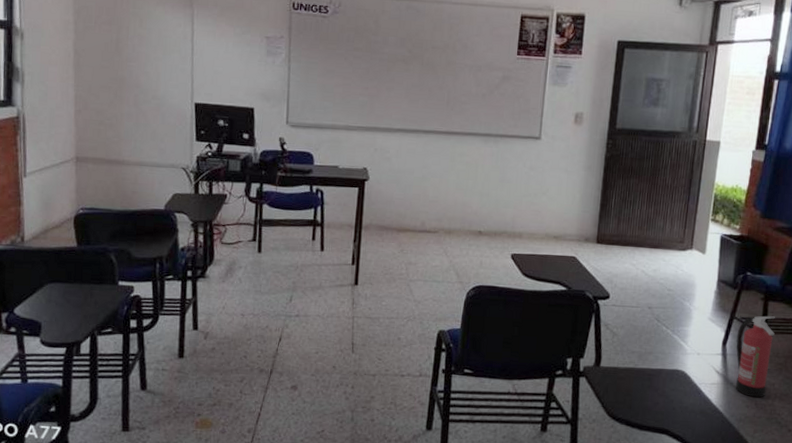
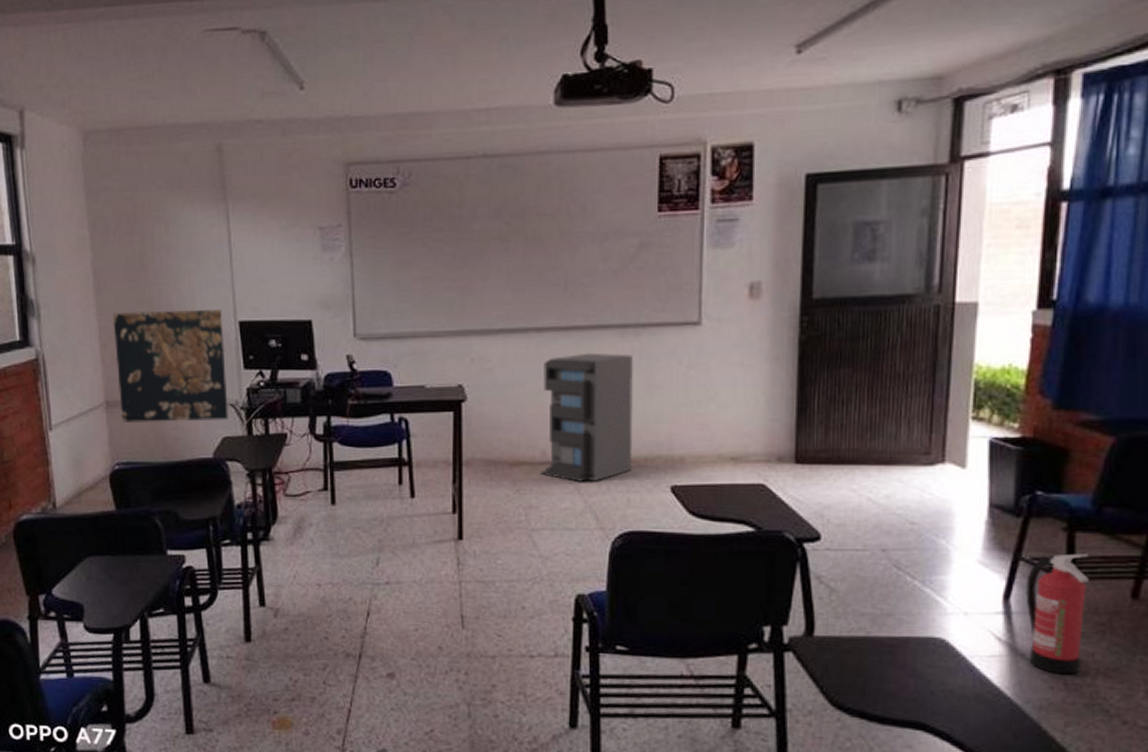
map: none [87,86,182,180] -> present [112,309,229,424]
storage cabinet: none [419,152,493,248] -> present [540,352,634,482]

